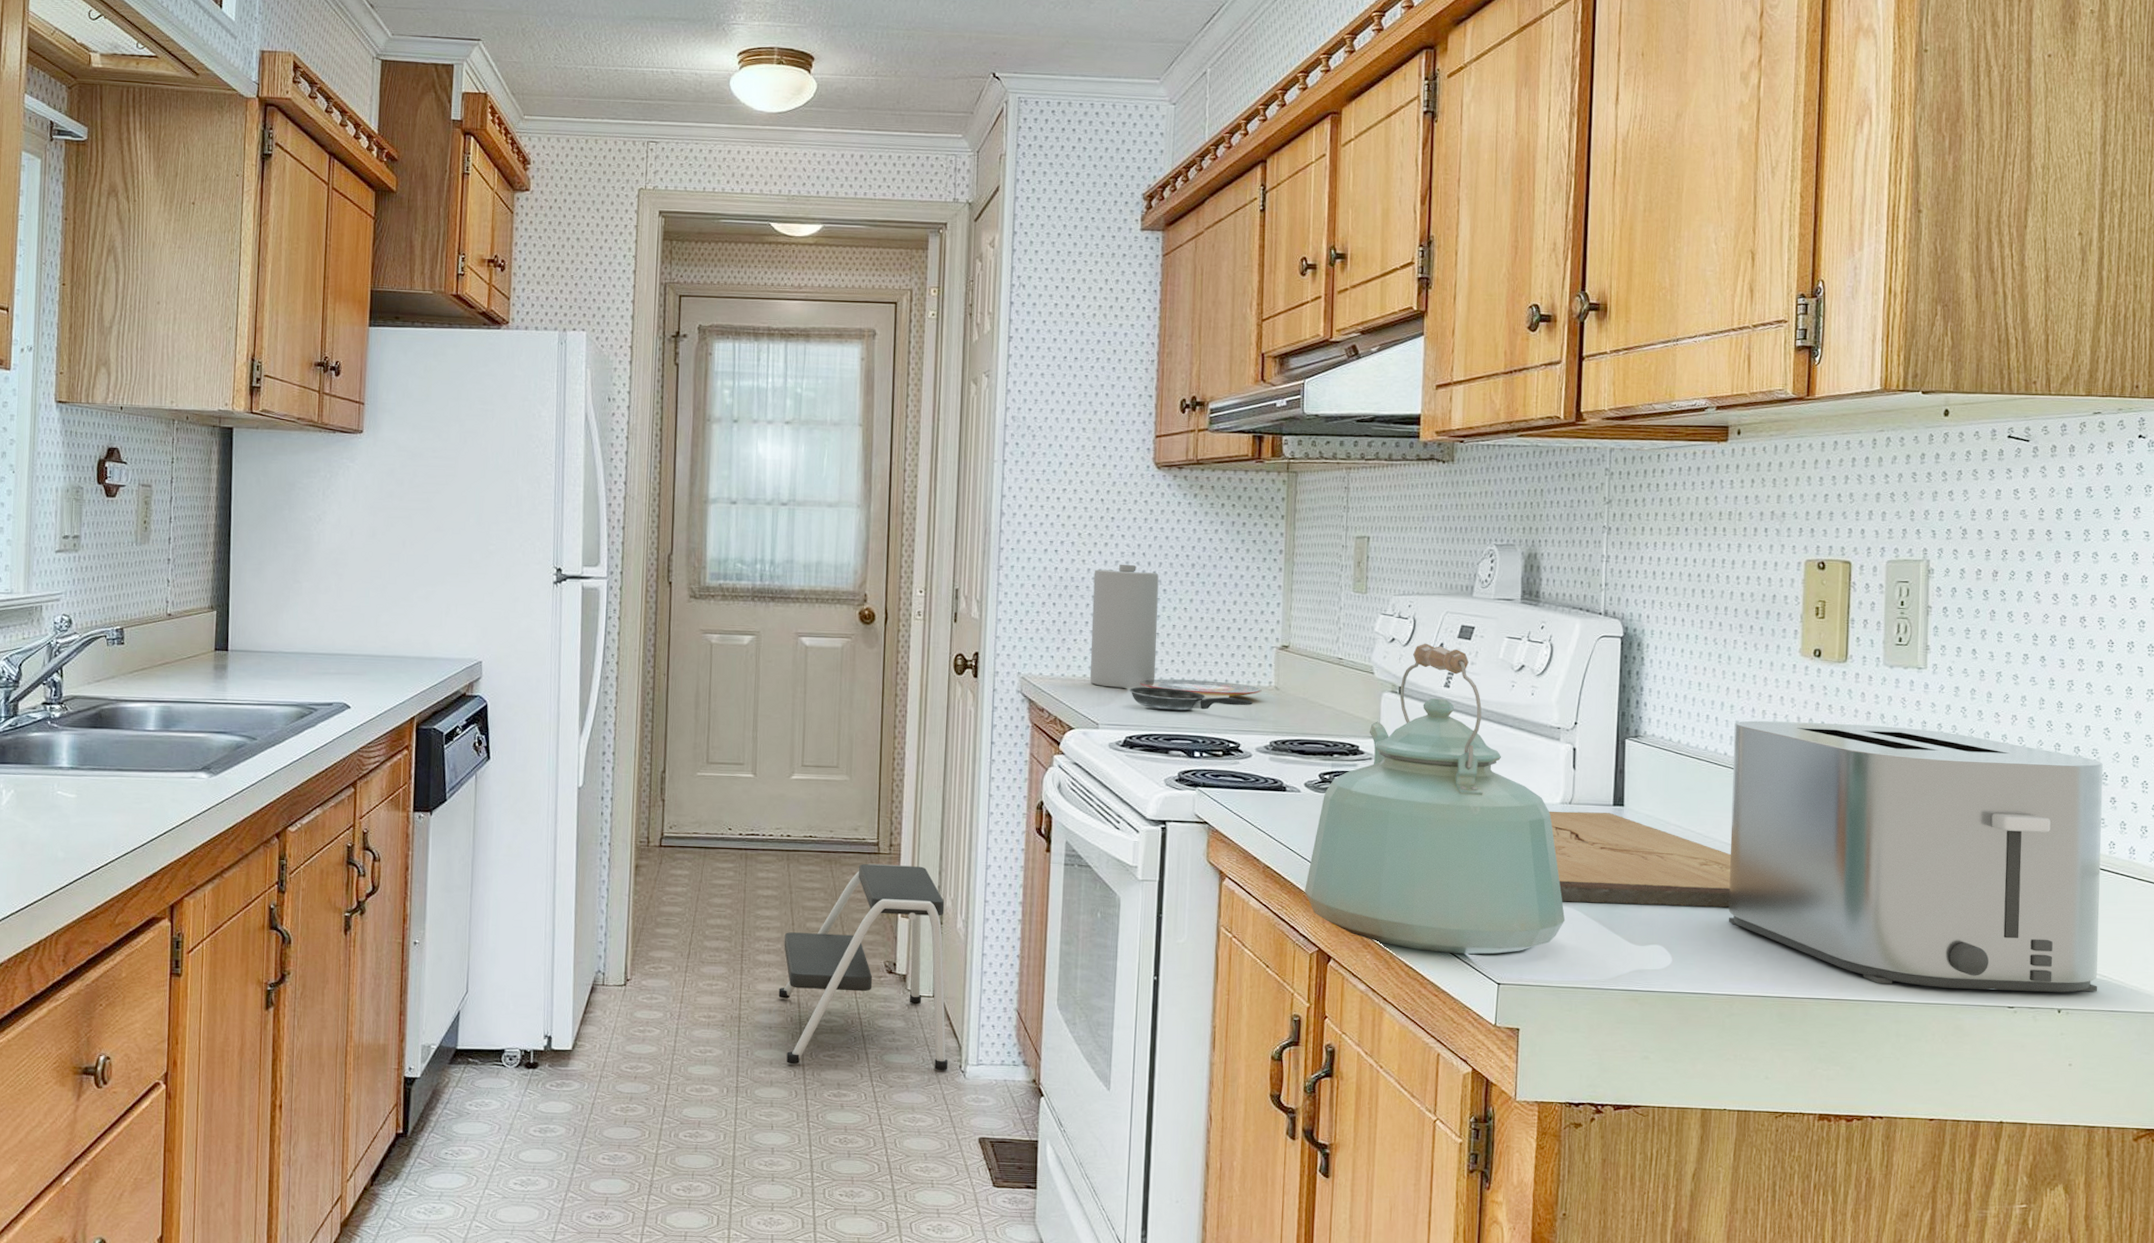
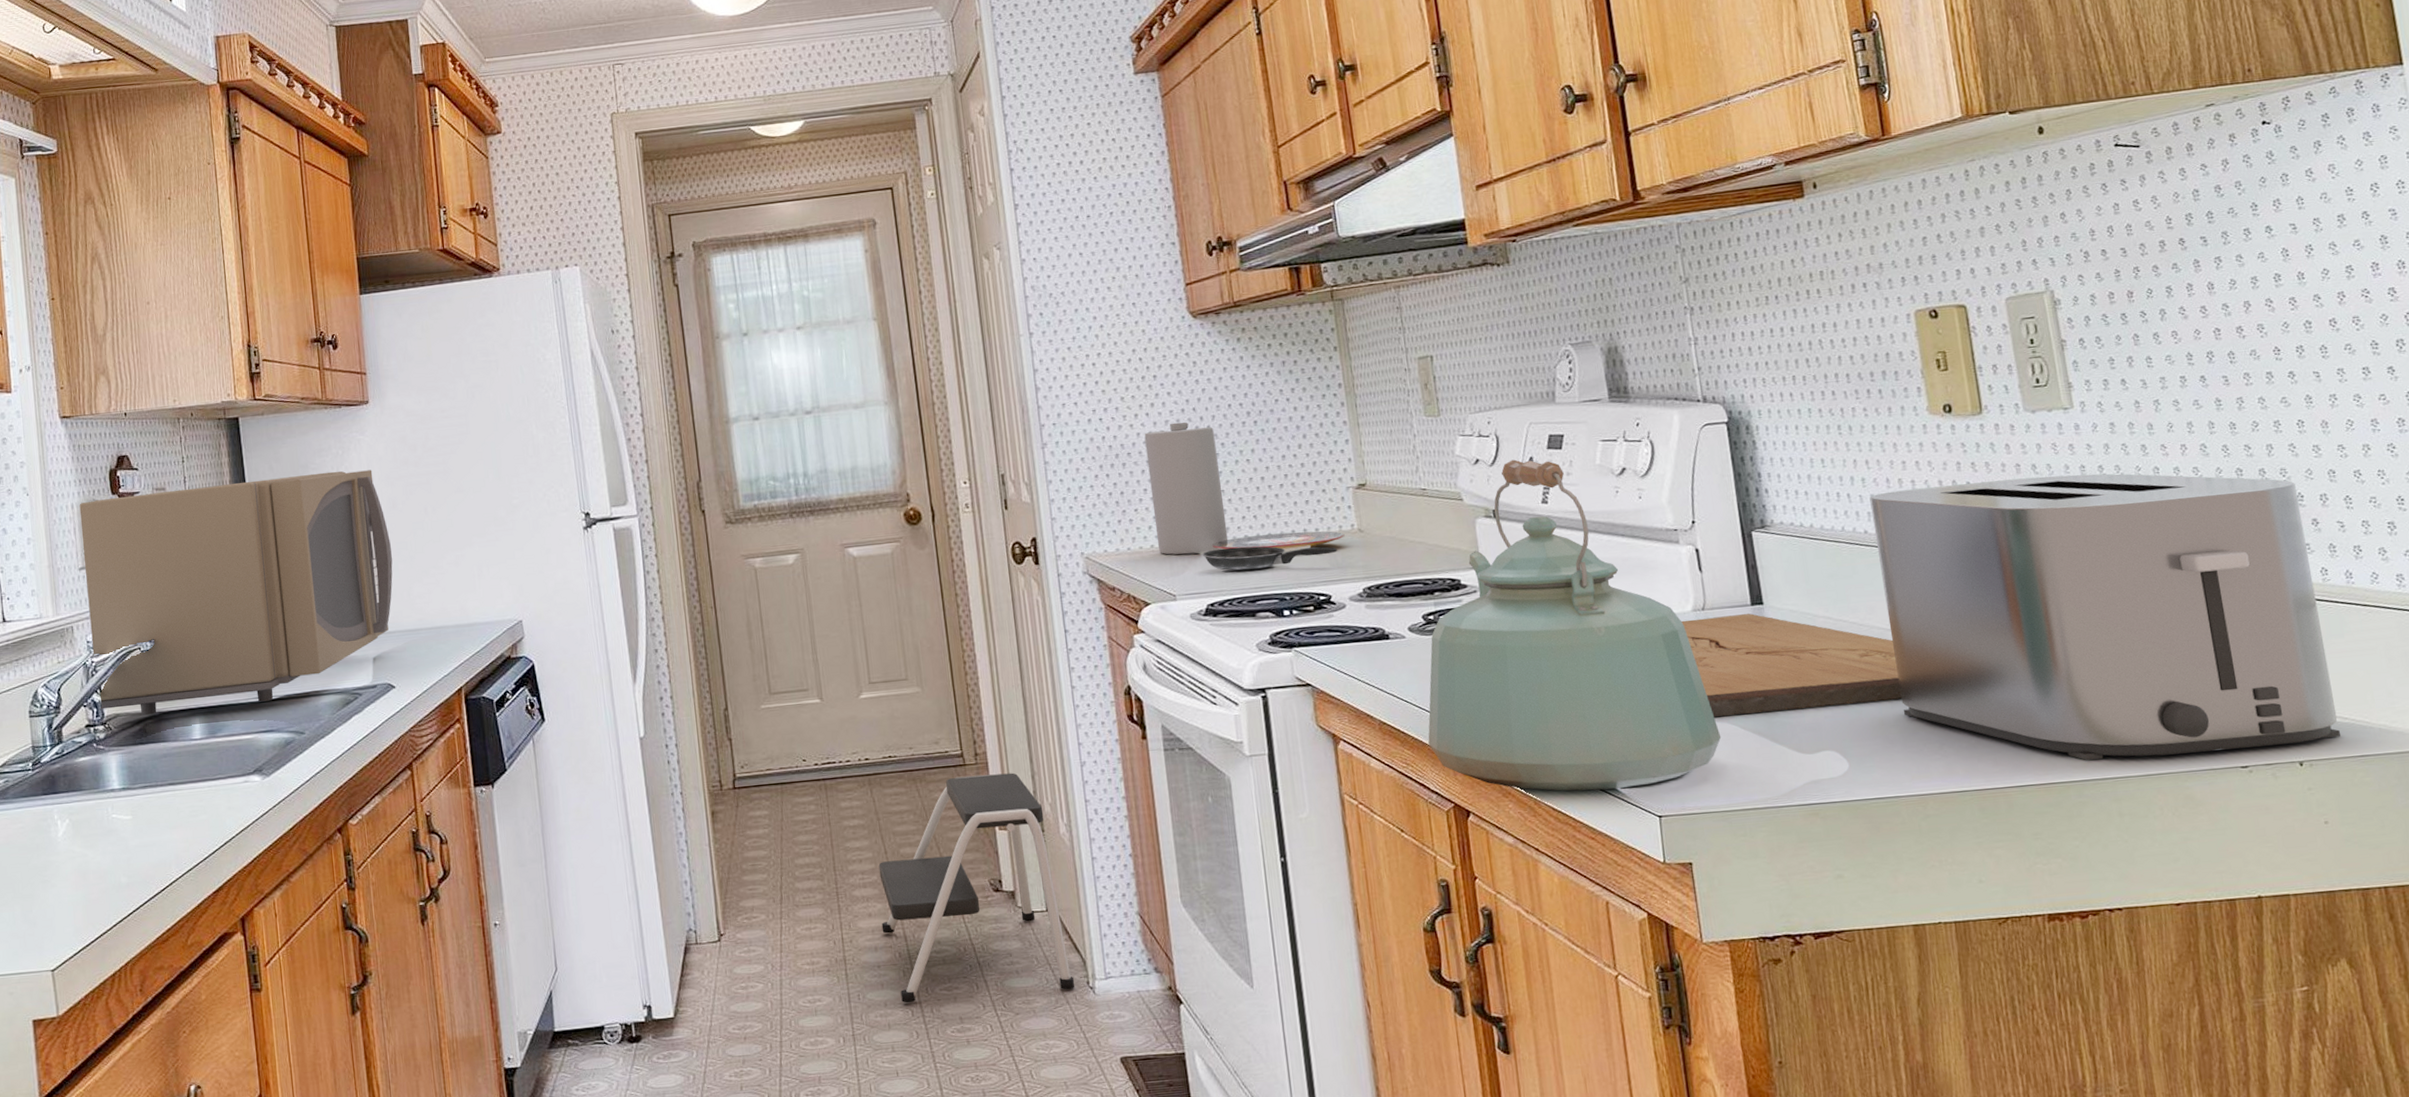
microwave: none [57,487,365,704] -> present [79,470,393,716]

